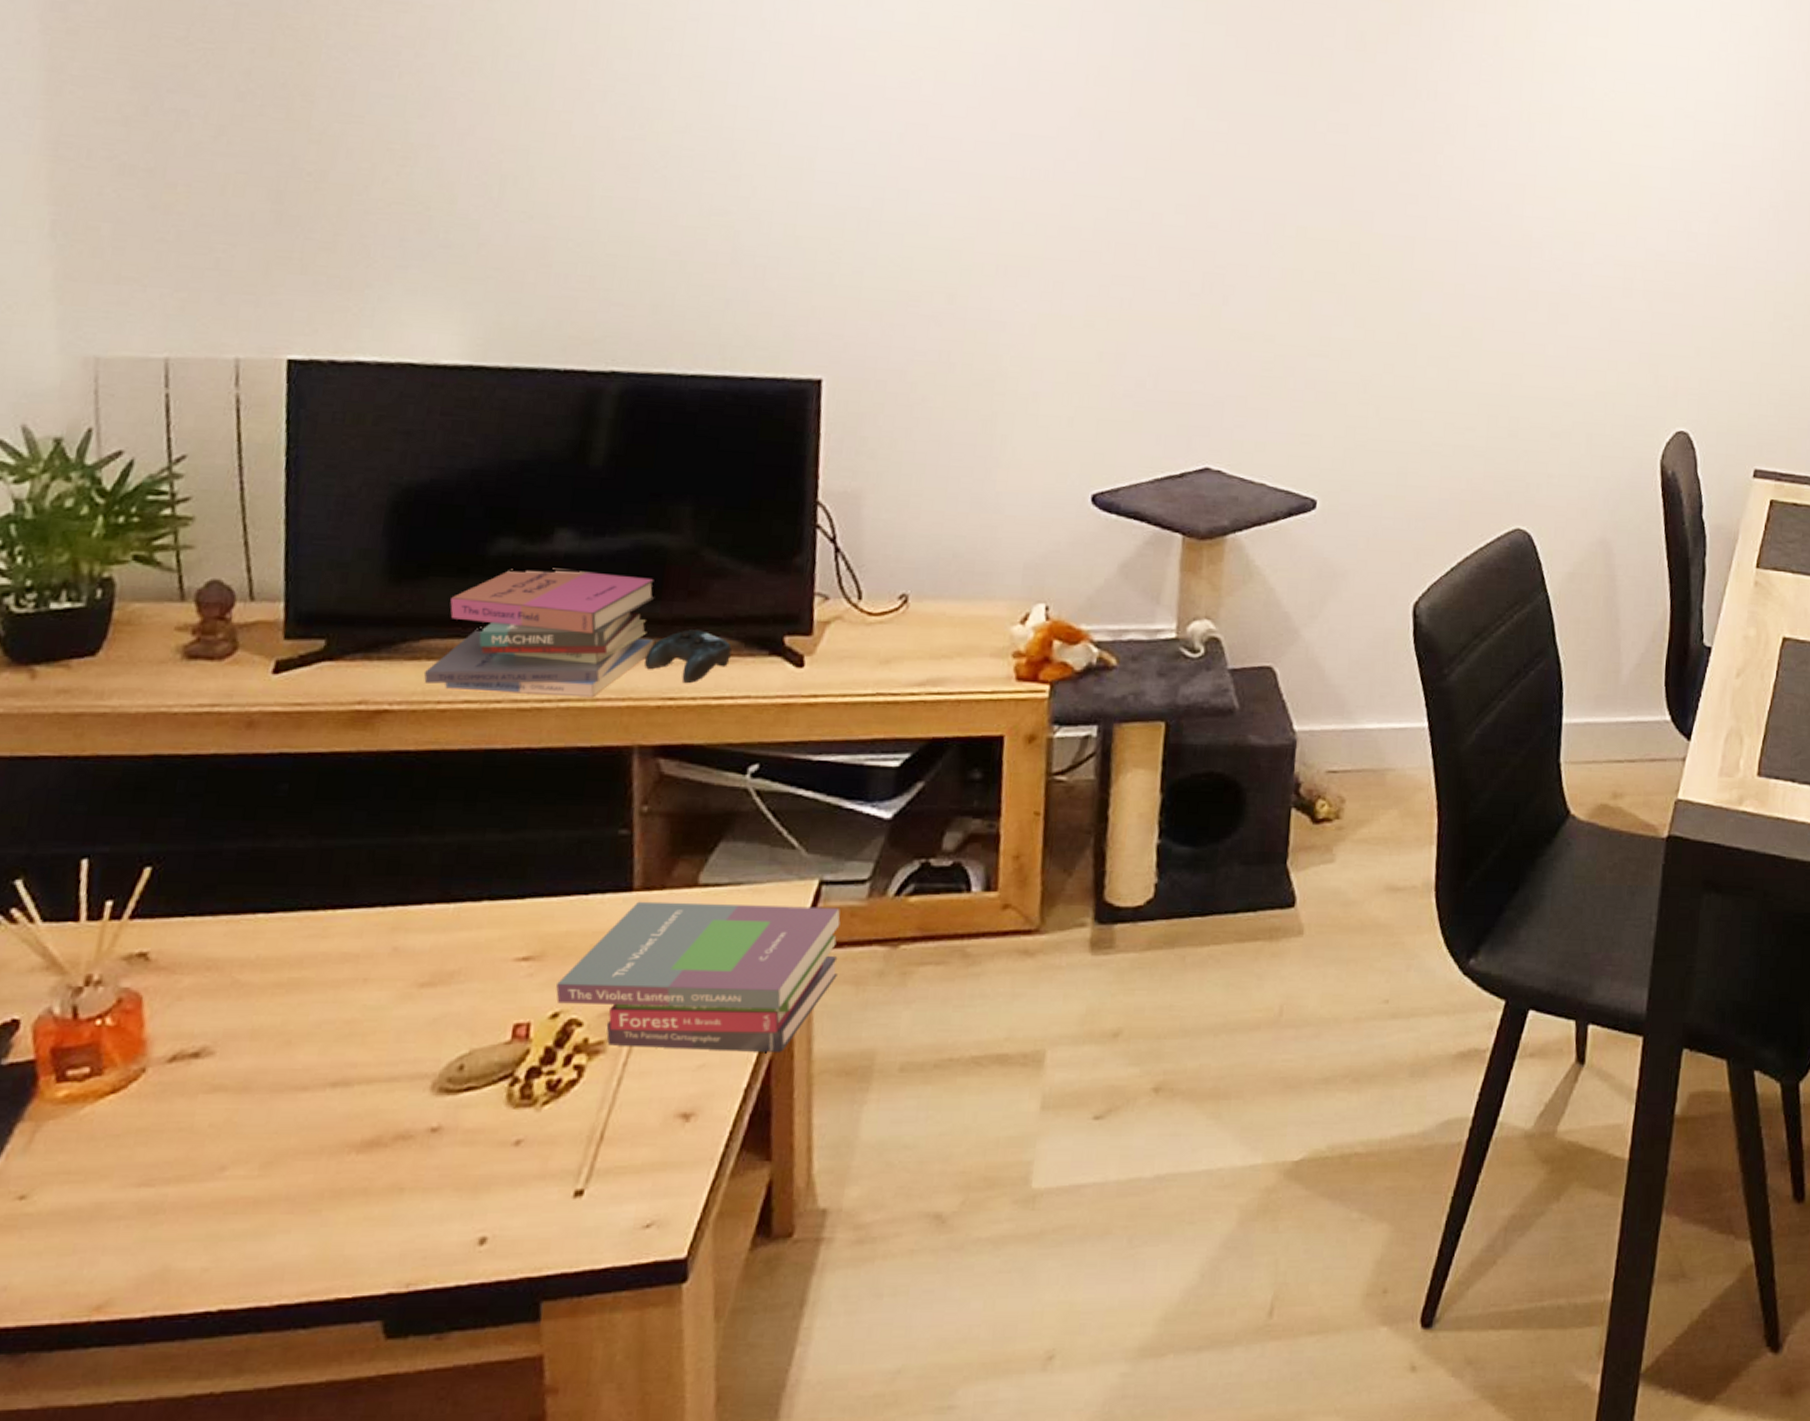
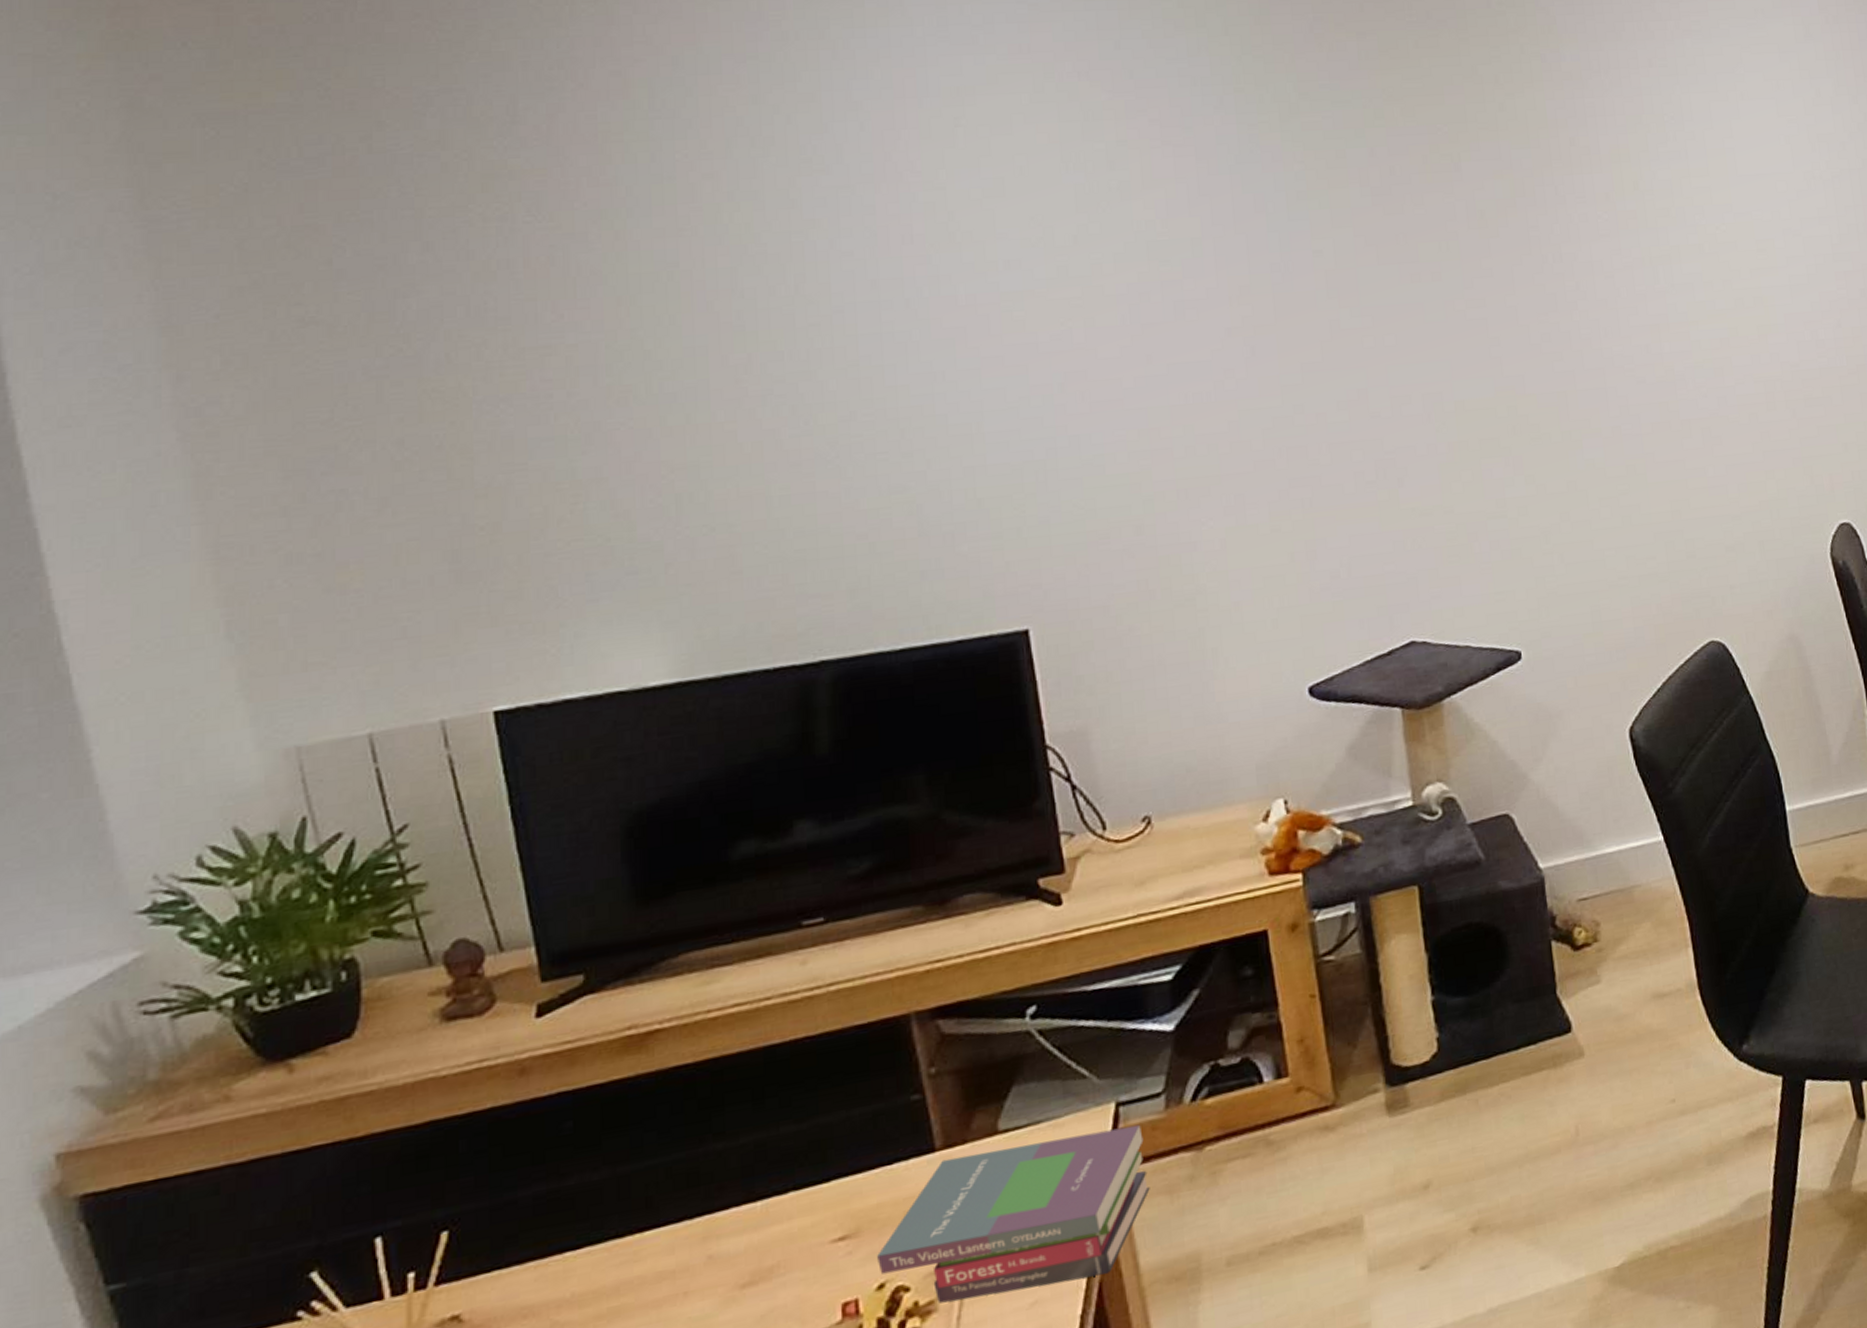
books: present [423,568,655,698] -> none [688,850,912,997]
control: present [645,629,732,683] -> none [906,889,989,943]

